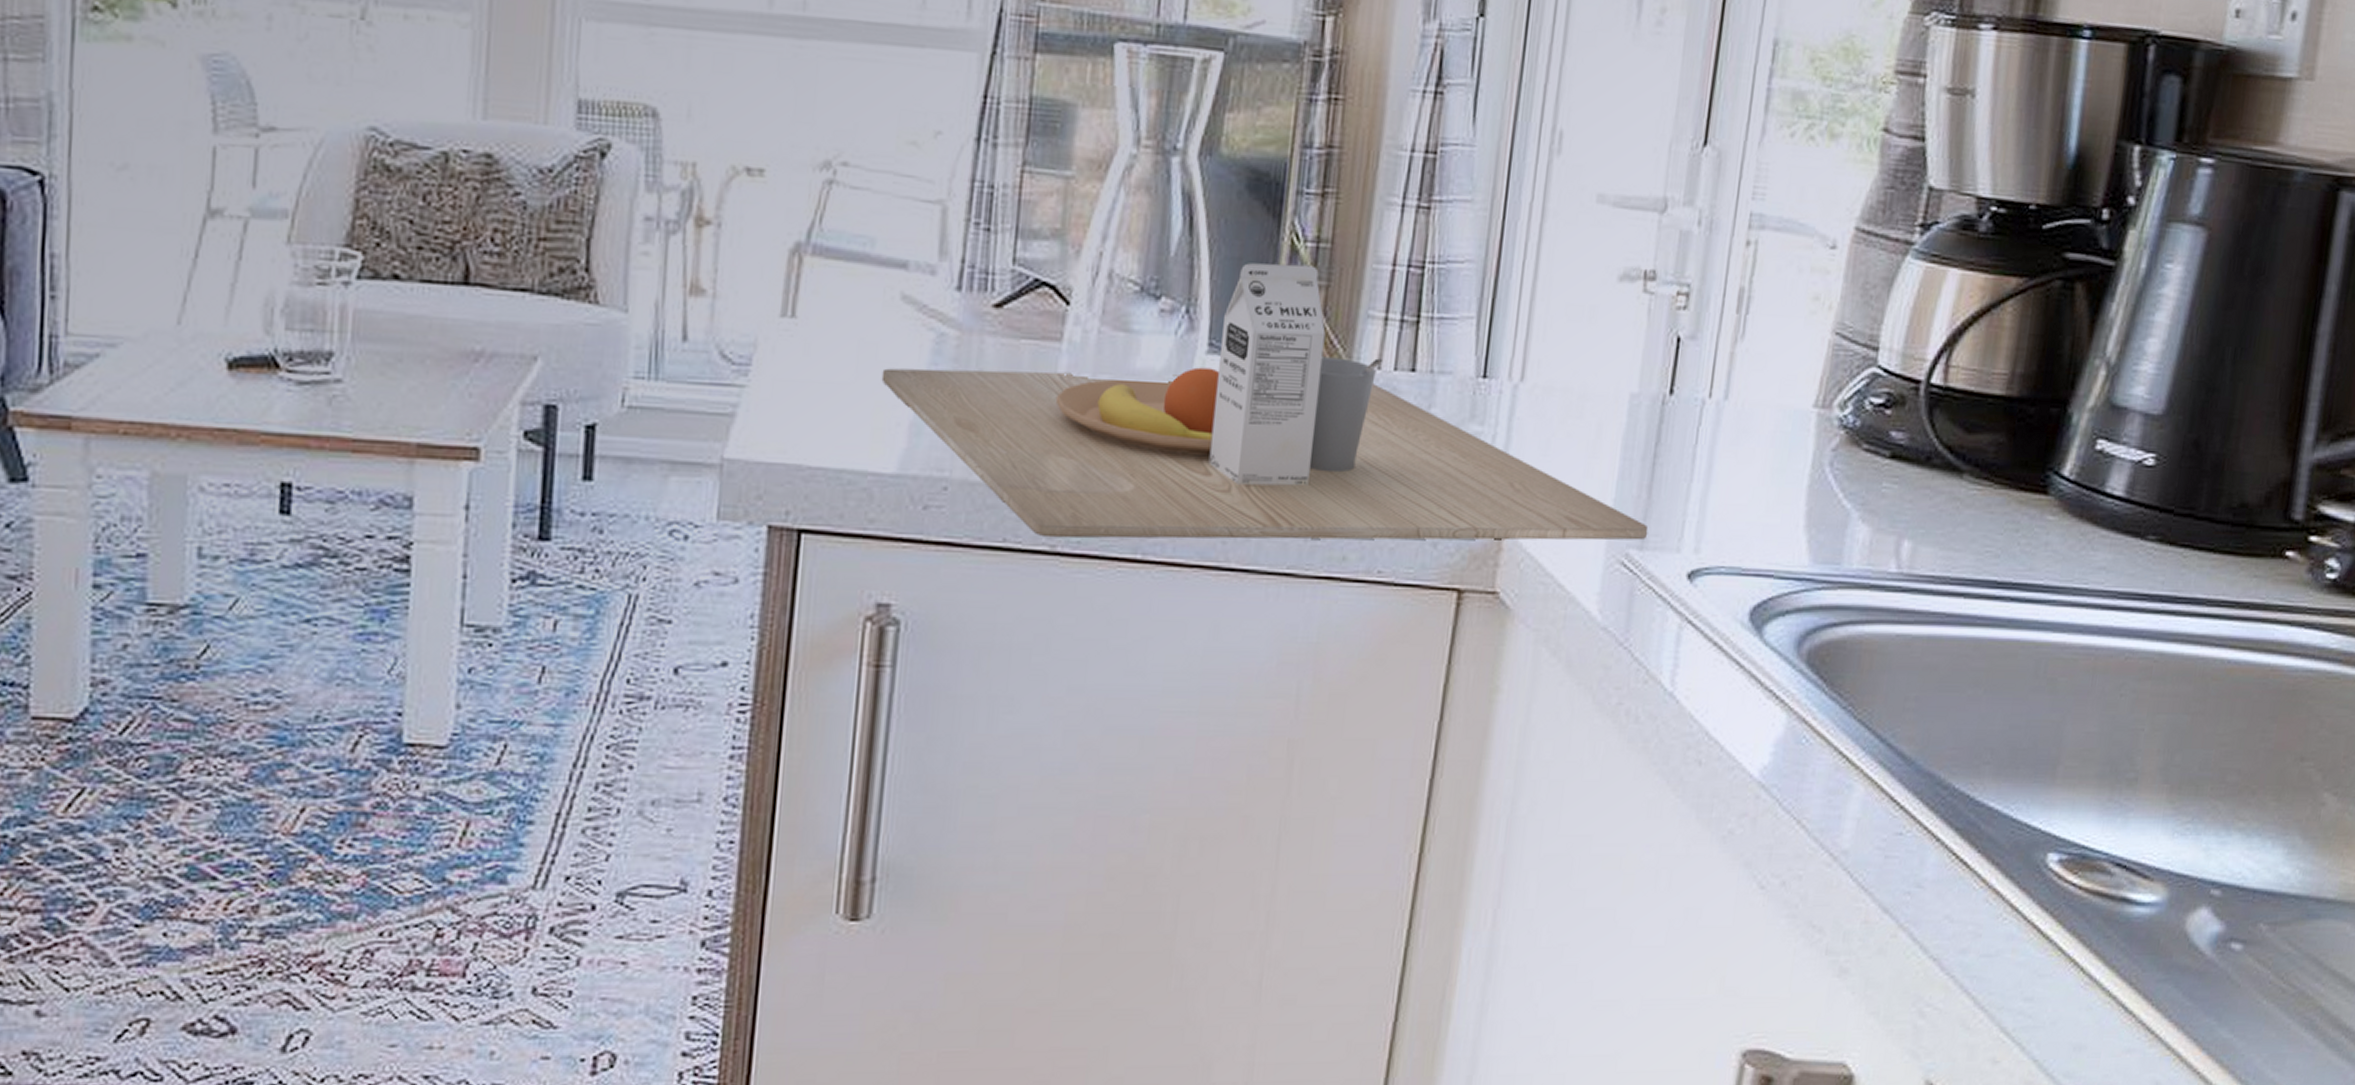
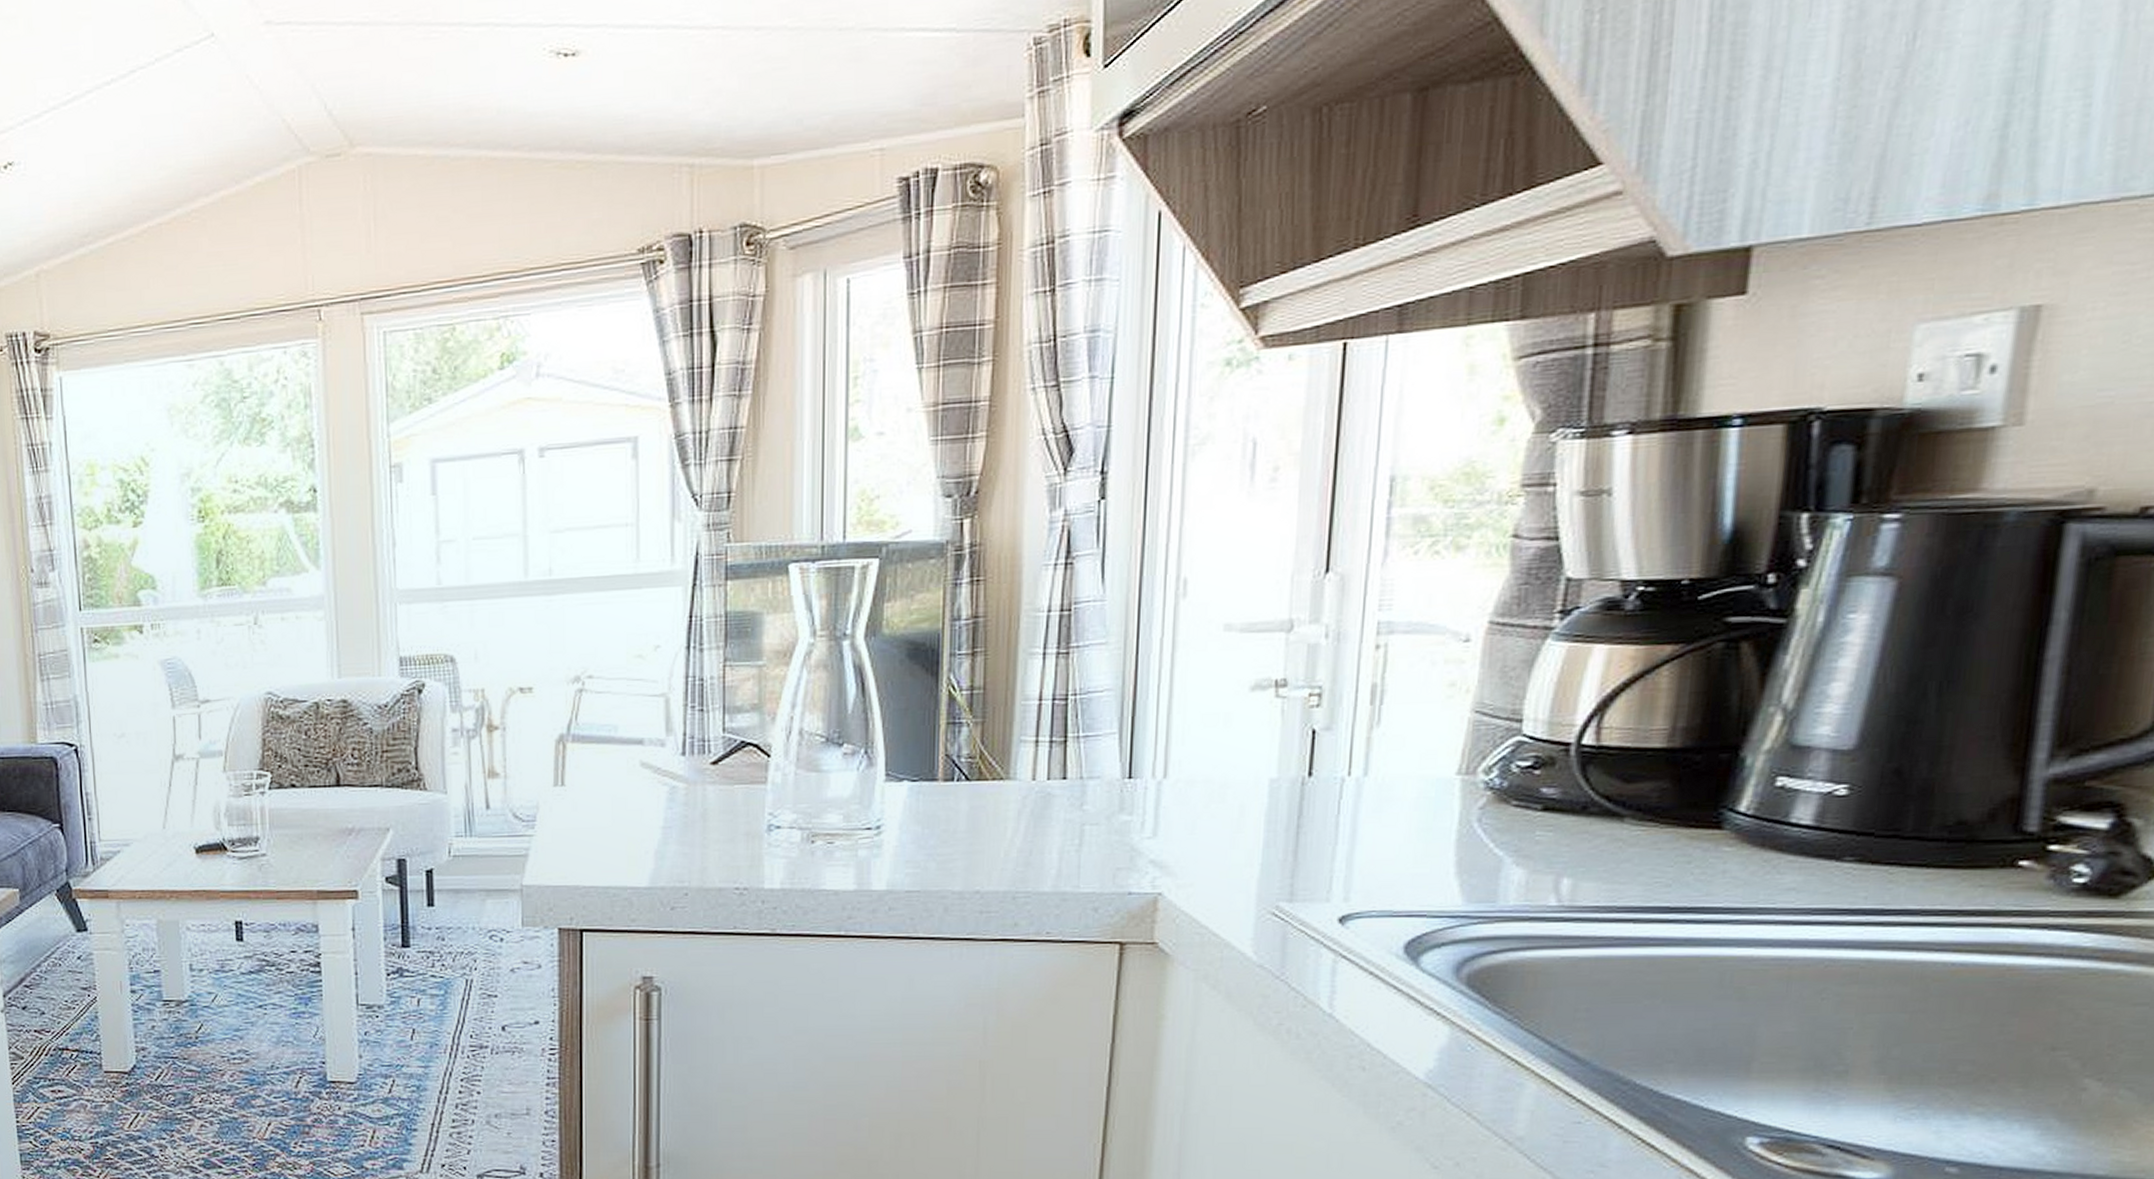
cutting board: present [881,263,1647,541] -> none [631,708,1295,924]

